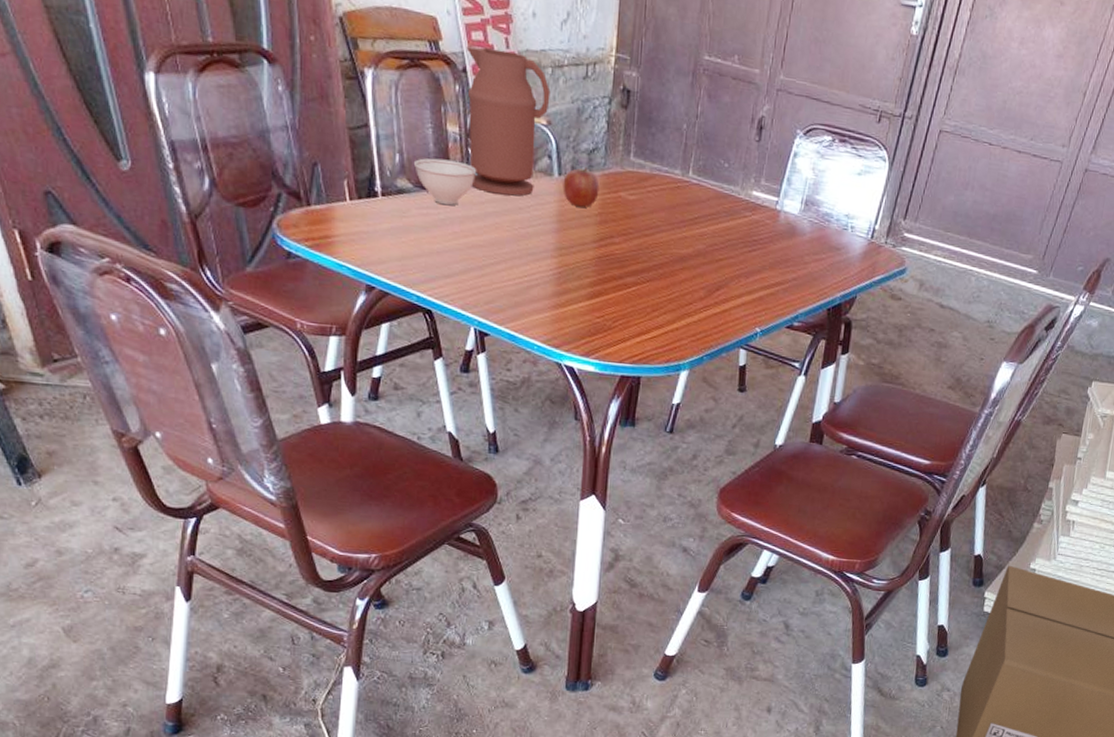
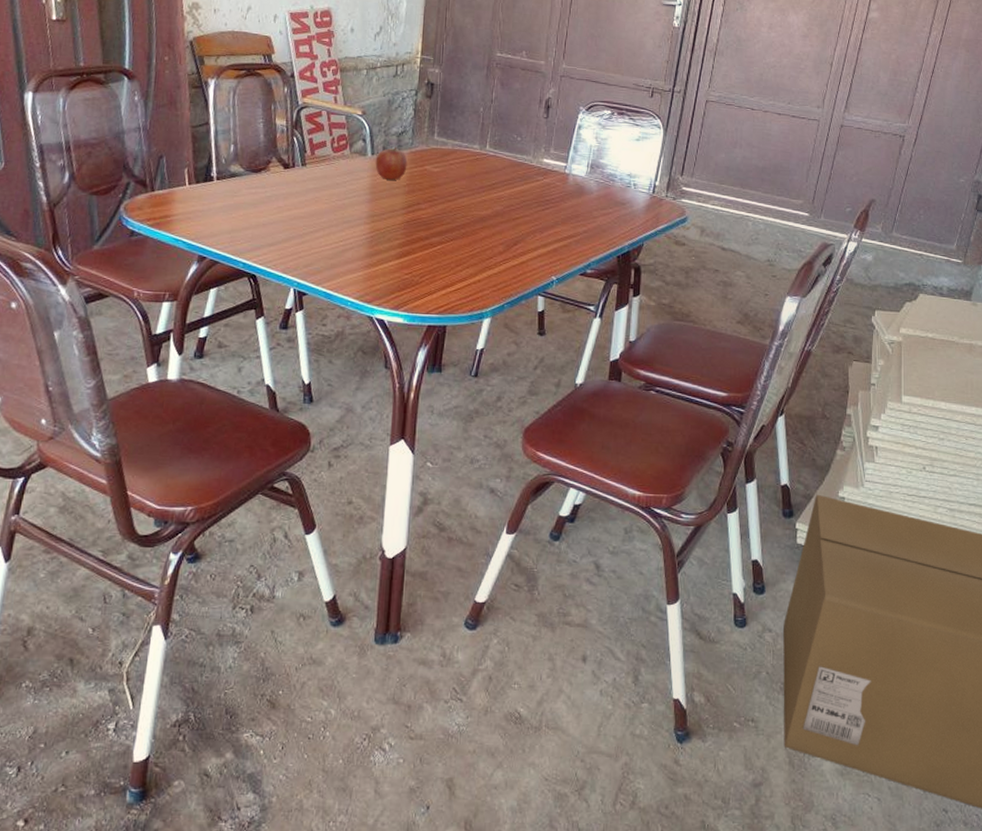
bowl: present [413,158,477,206] -> none [245,146,301,185]
water jug: present [466,47,551,196] -> none [294,57,365,174]

